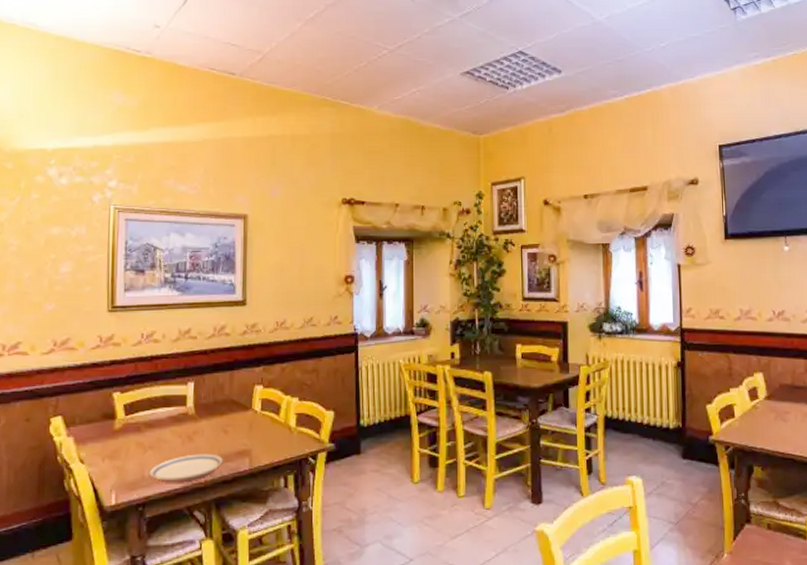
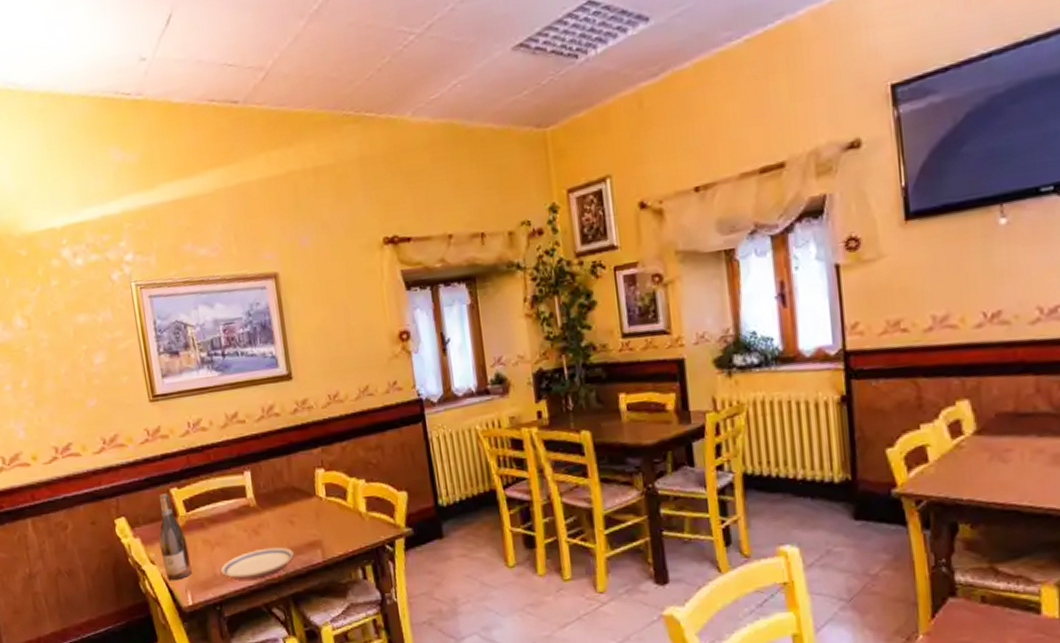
wine bottle: none [92,397,121,481] -> present [159,493,192,581]

